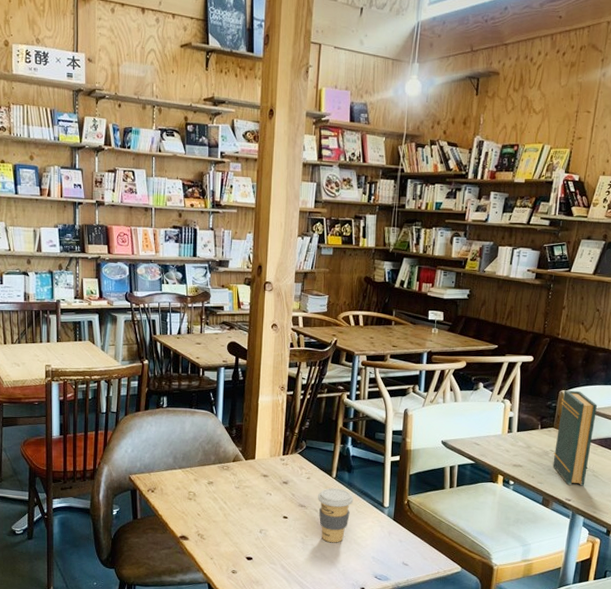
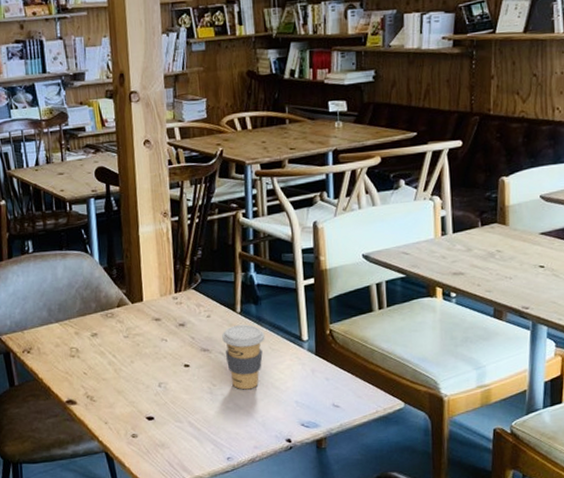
book: present [553,390,597,486] -> none [500,175,548,290]

